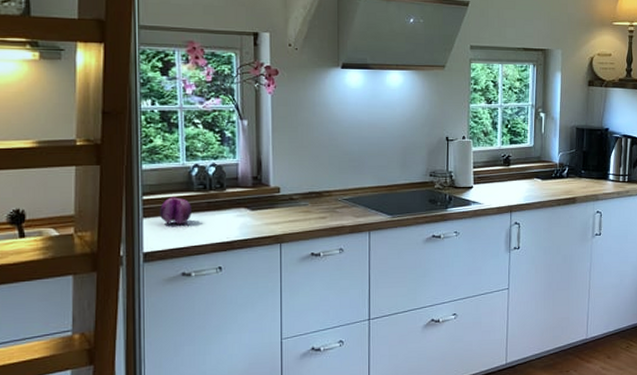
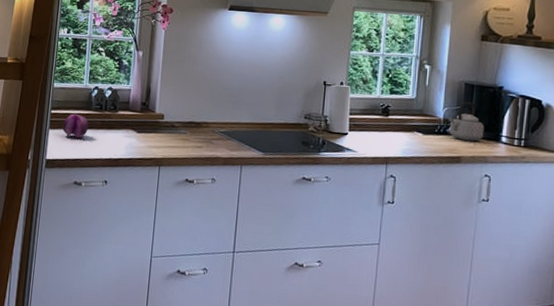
teapot: none [563,145,594,182] -> present [448,101,484,141]

